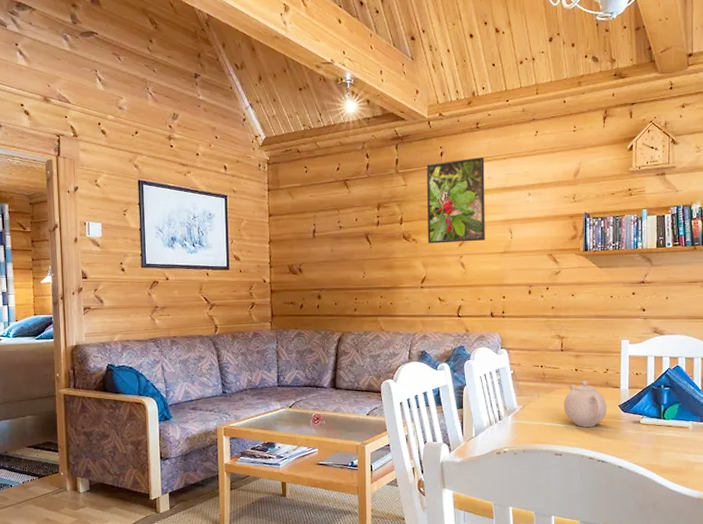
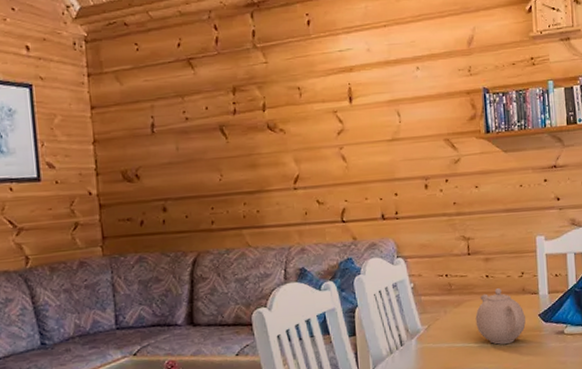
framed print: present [426,157,485,244] -> none [290,25,369,134]

